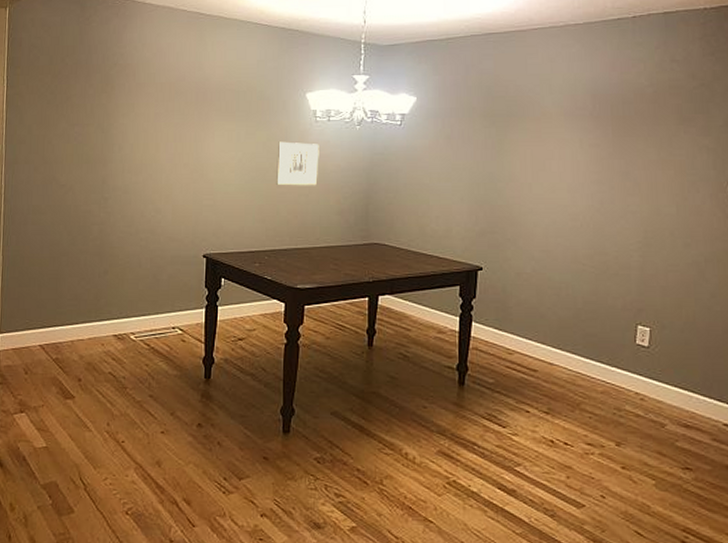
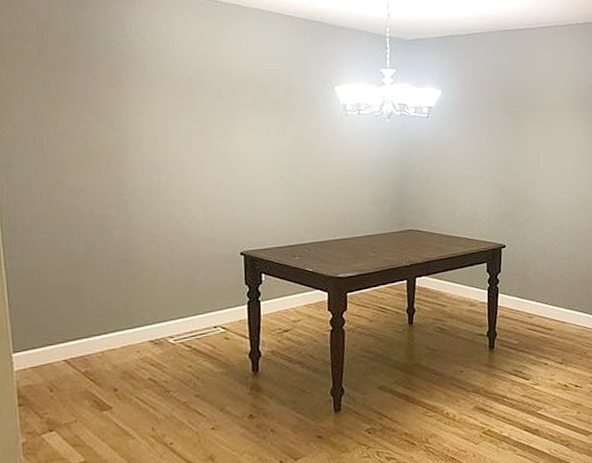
wall art: present [277,141,319,186] -> none [309,135,352,180]

